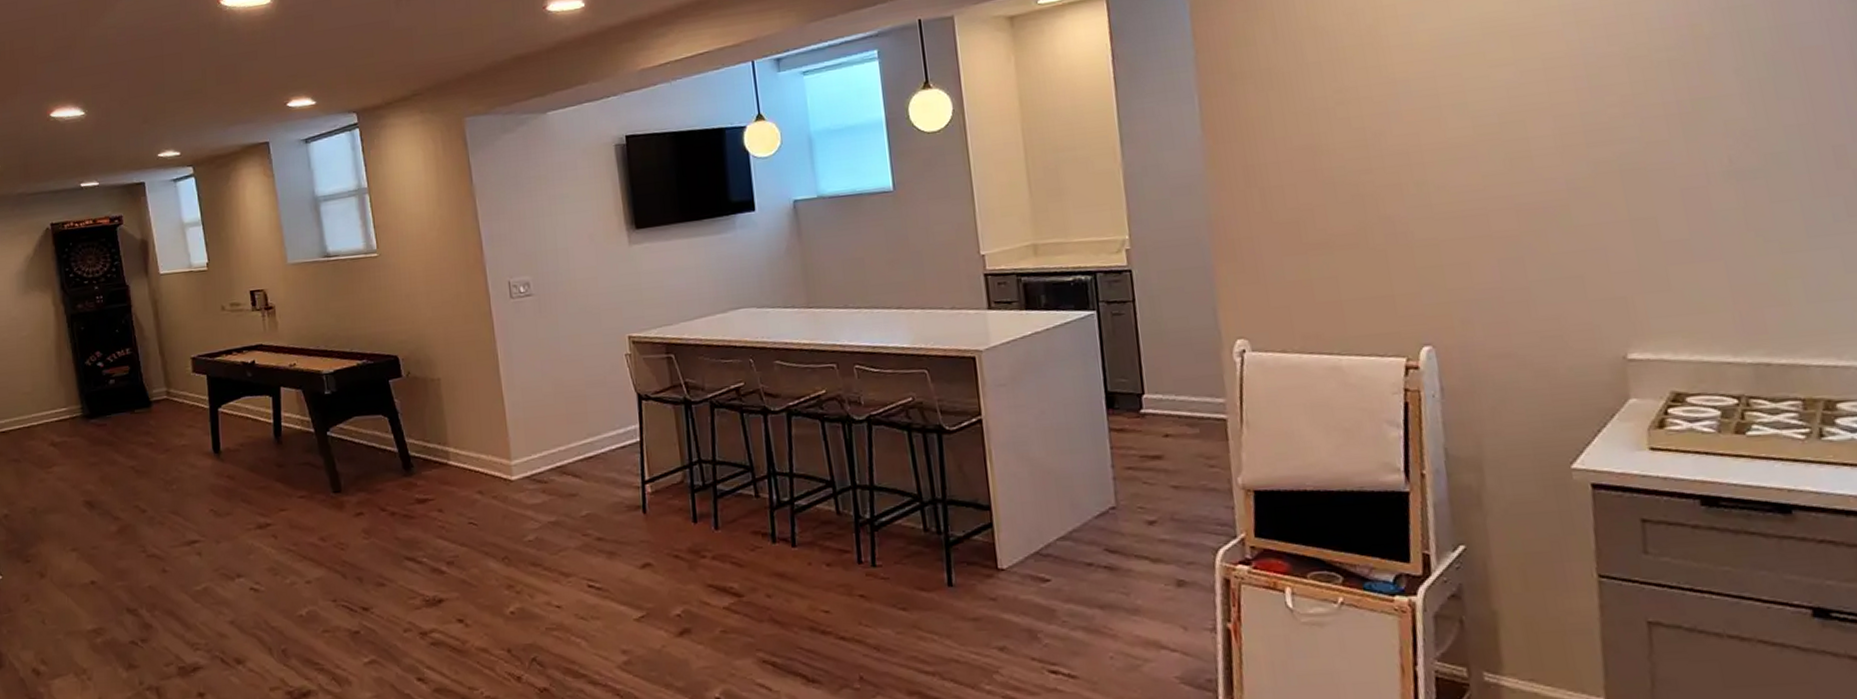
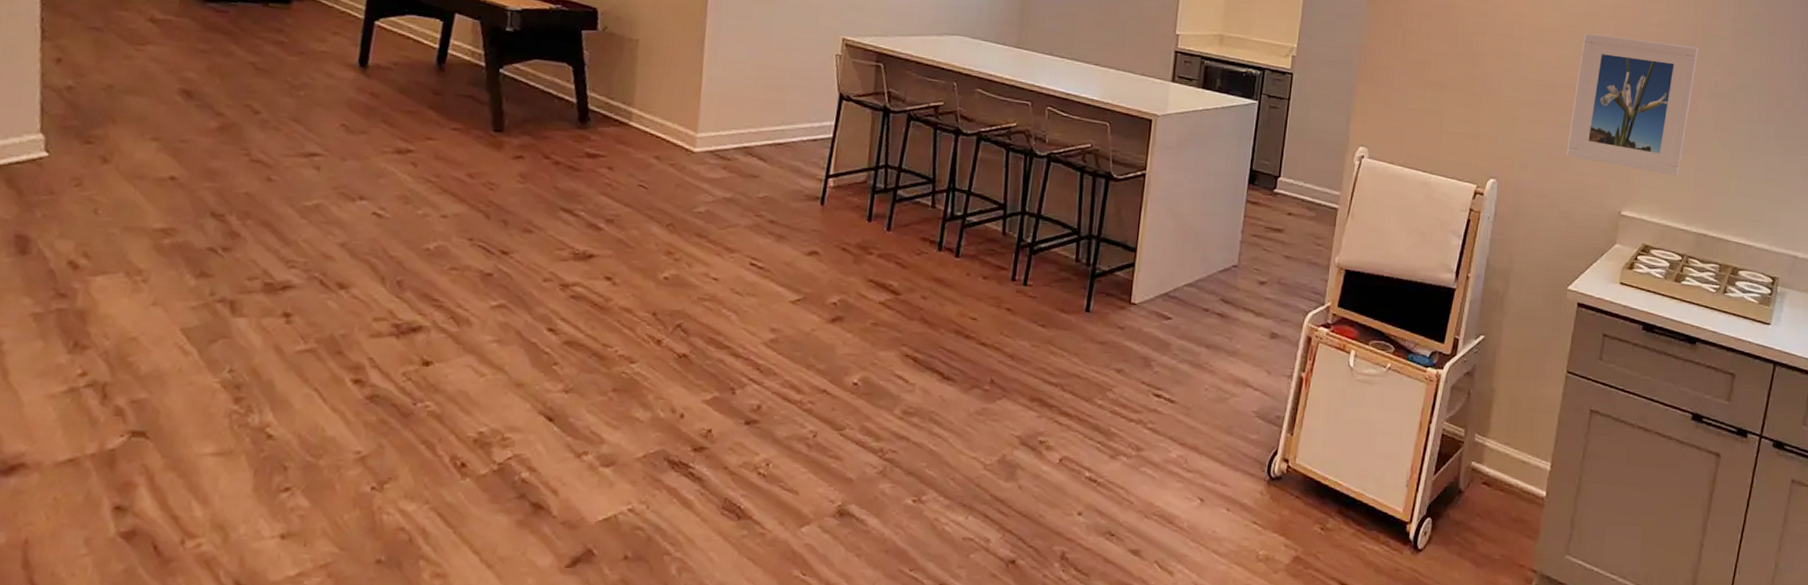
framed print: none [1512,118,1704,299] -> present [1566,33,1698,176]

